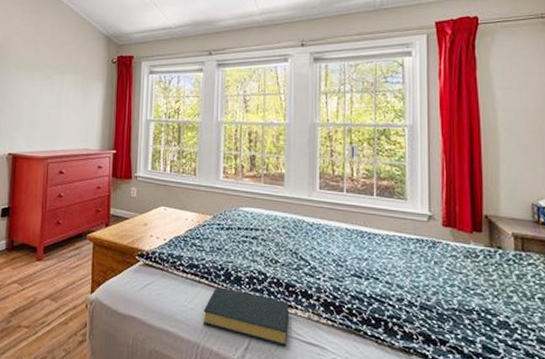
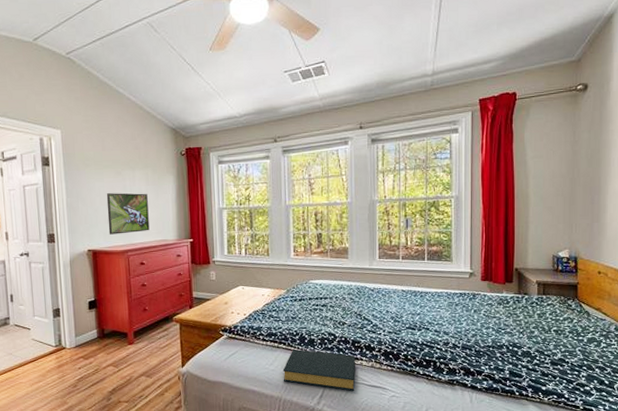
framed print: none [31,96,74,140] -> present [106,193,150,235]

